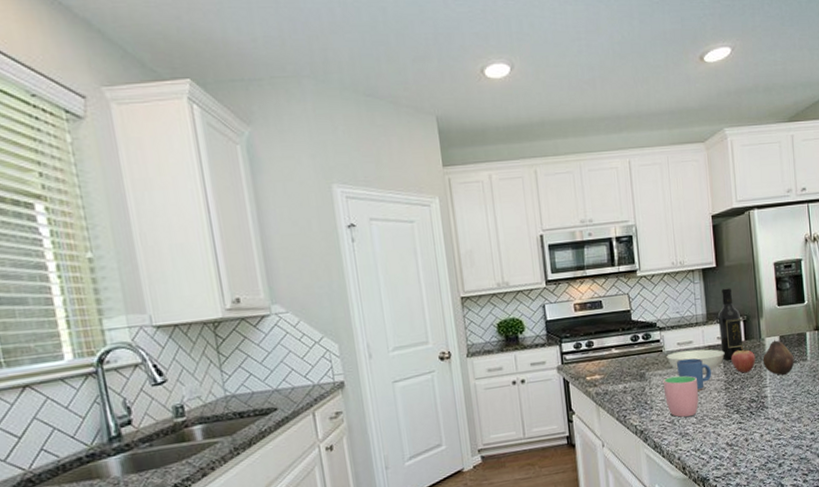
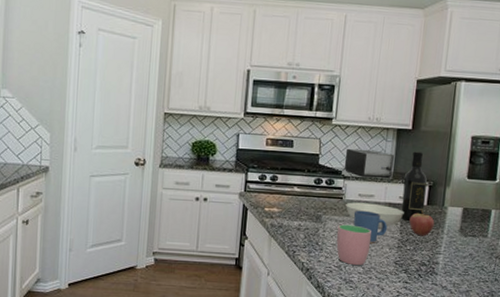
toaster: none [656,294,706,325] -> present [344,148,394,179]
fruit: present [763,339,795,375] -> none [441,210,475,246]

